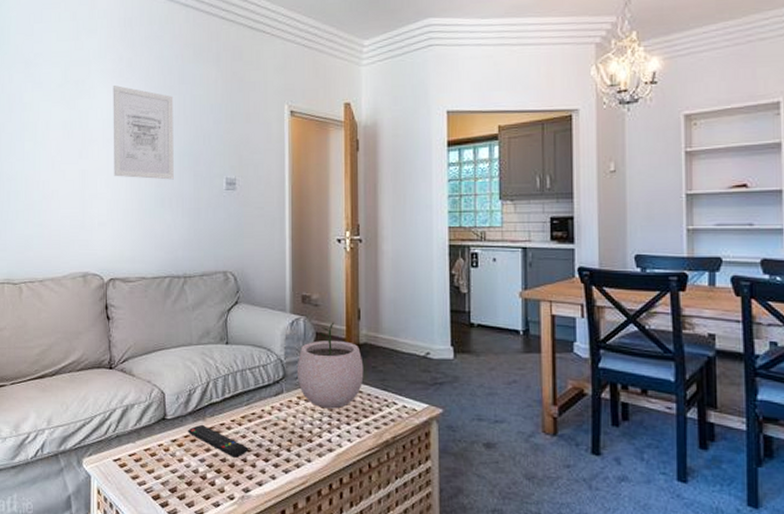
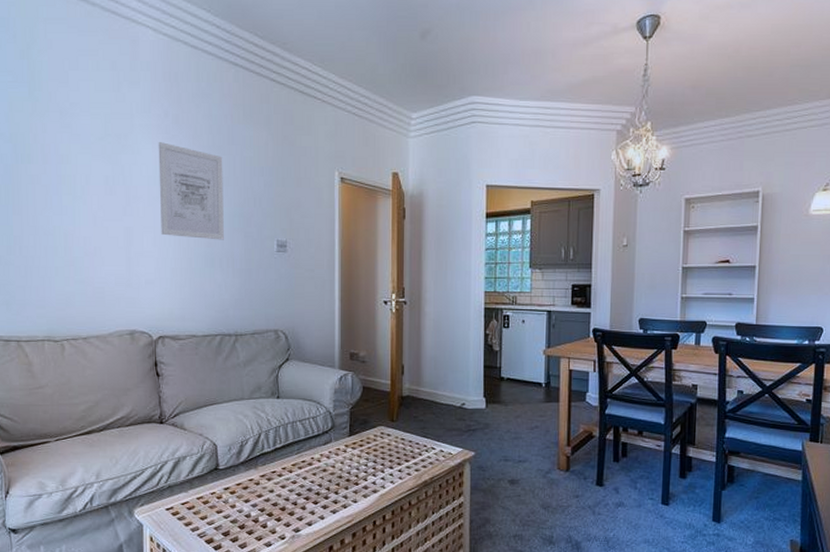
remote control: present [188,424,249,458] -> none [240,472,299,502]
plant pot: present [296,322,364,409] -> none [344,377,406,455]

